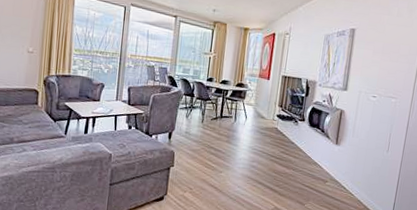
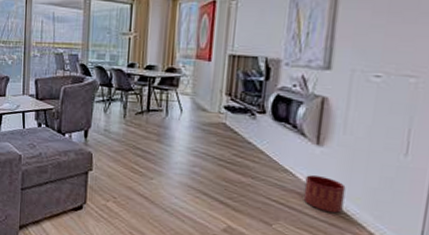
planter: none [325,166,352,194] -> present [303,175,346,214]

